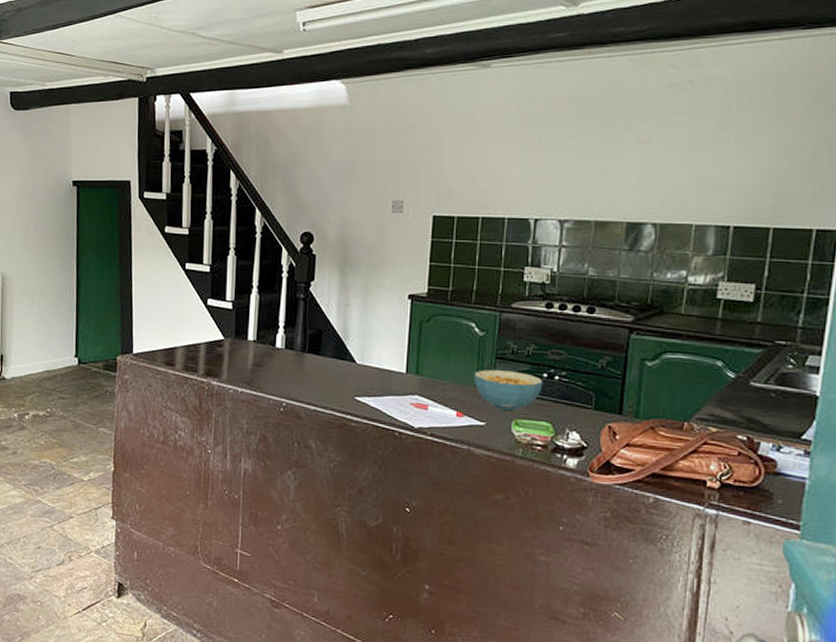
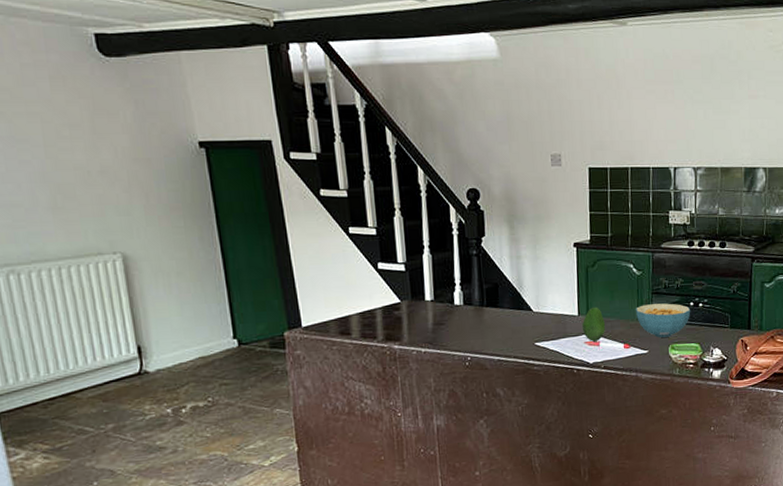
fruit: none [410,365,437,404] -> present [582,306,606,341]

